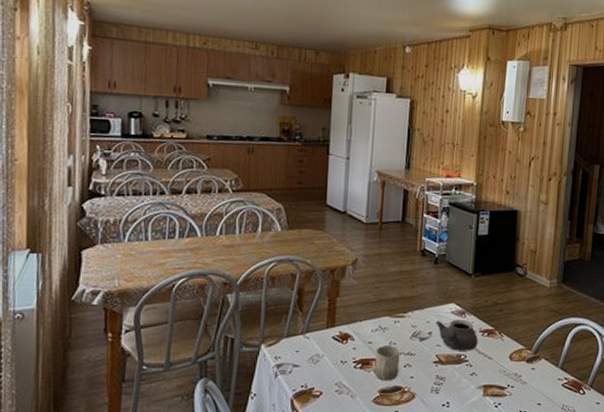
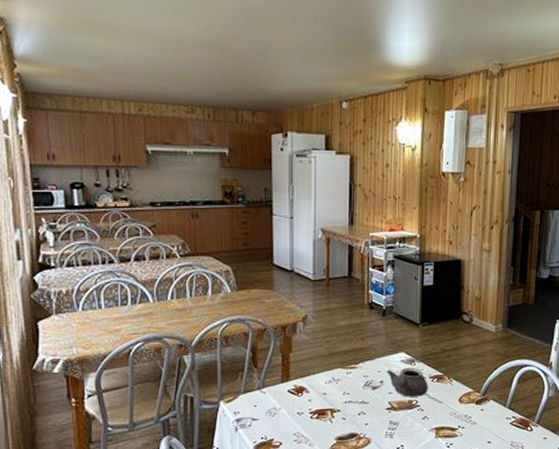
cup: present [374,346,400,381] -> none [330,395,354,429]

